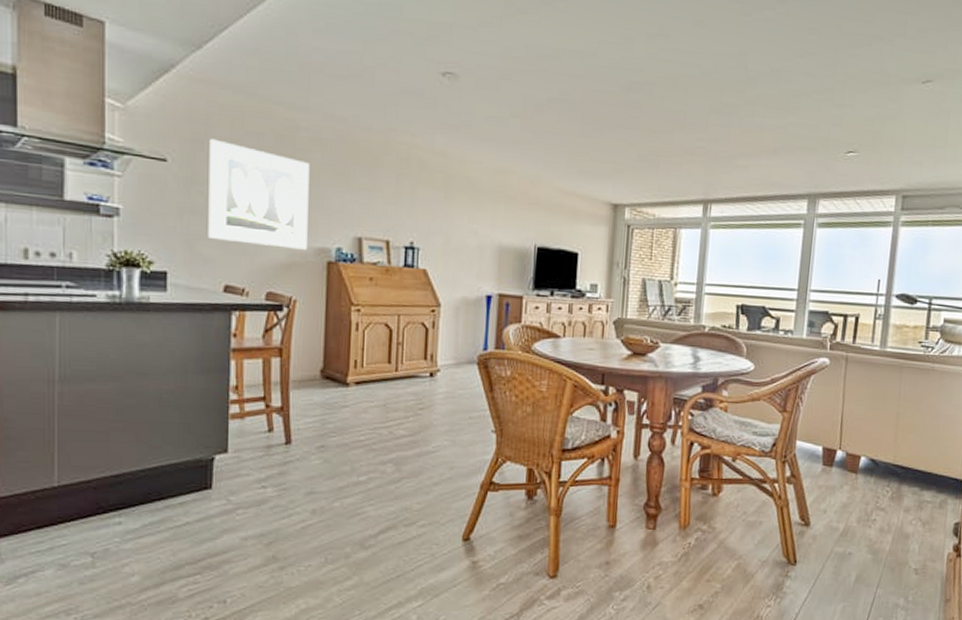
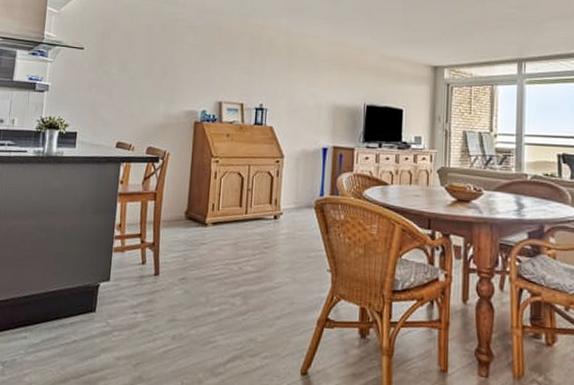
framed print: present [208,138,310,250] -> none [108,31,185,113]

